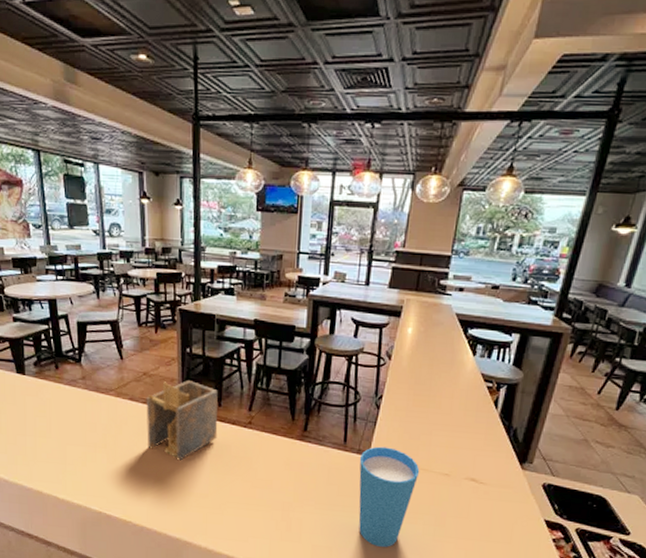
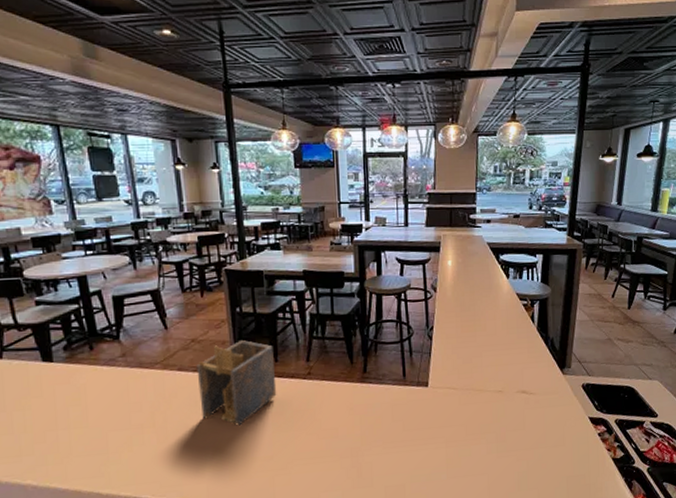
cup: present [358,446,420,548] -> none [419,374,476,475]

